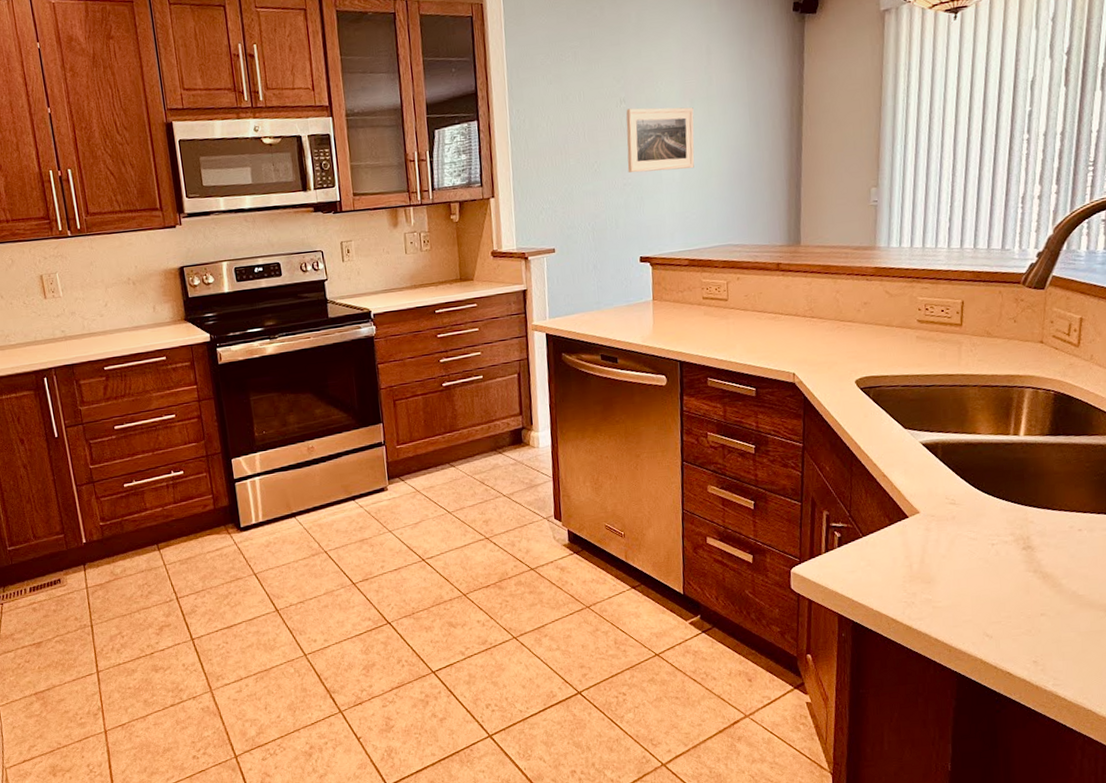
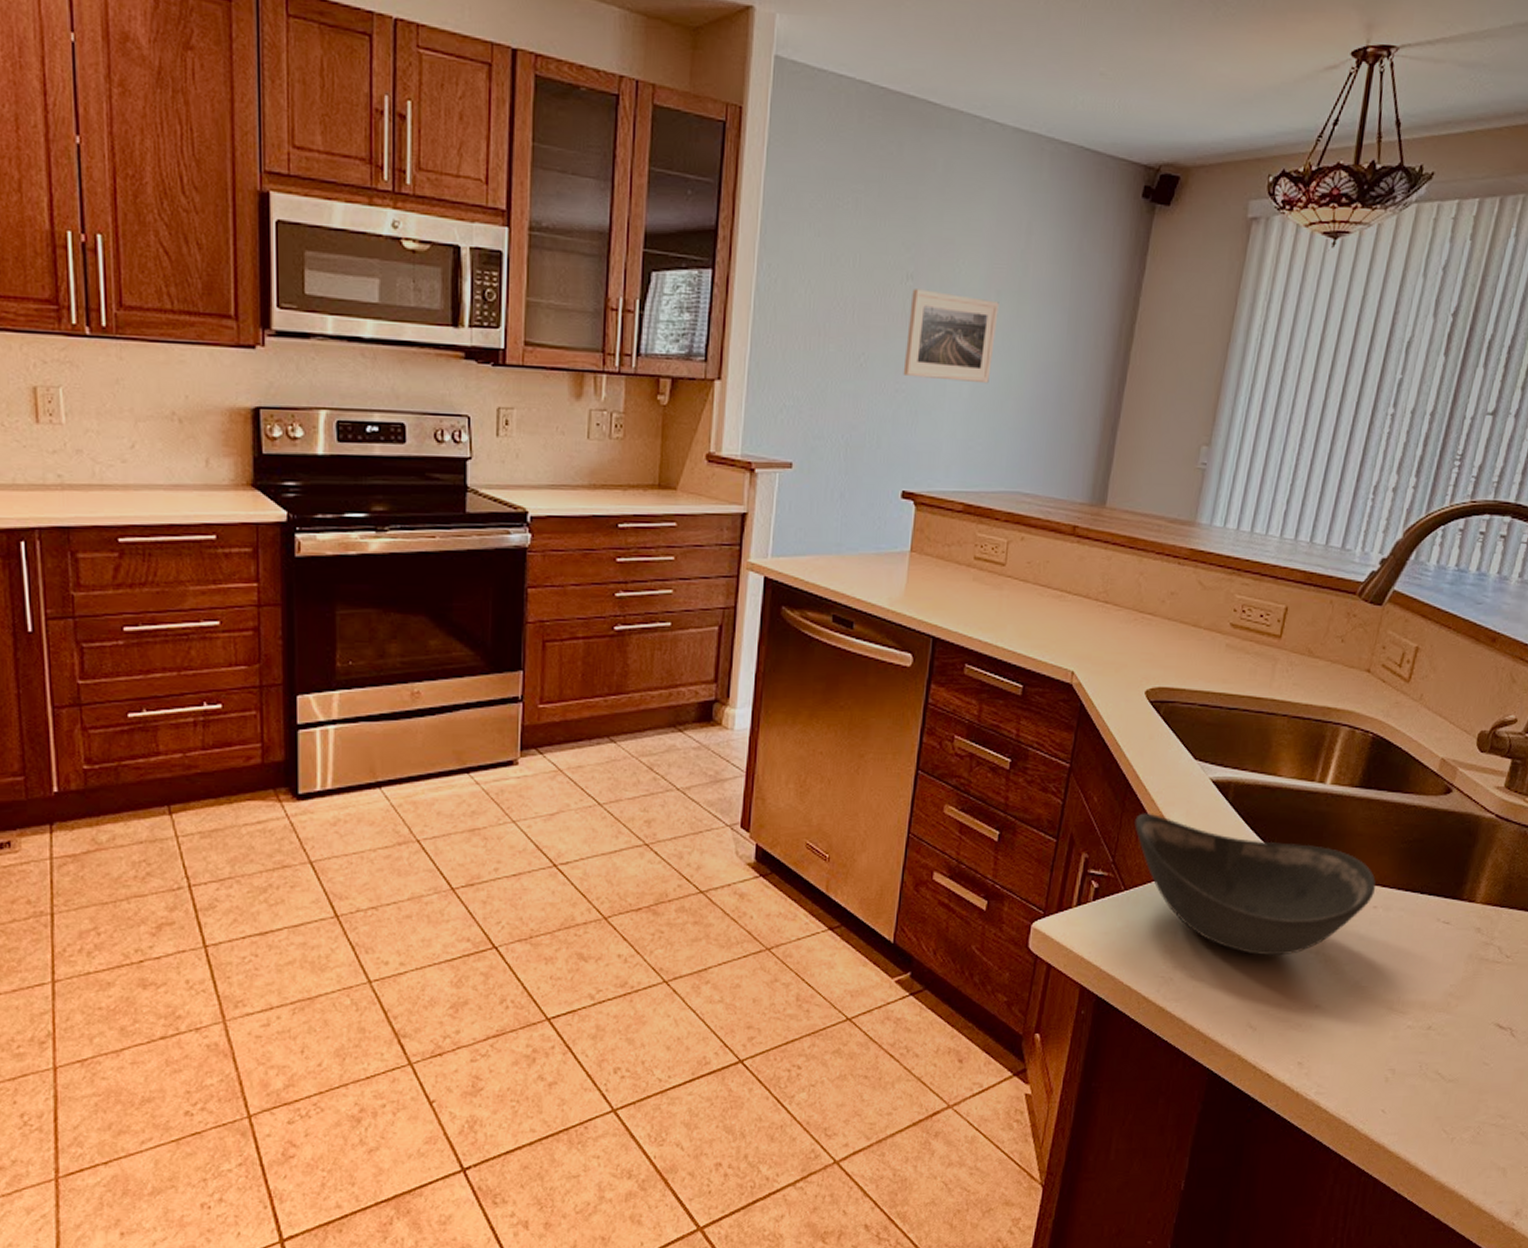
bowl: none [863,474,1078,578] -> present [1134,813,1376,956]

